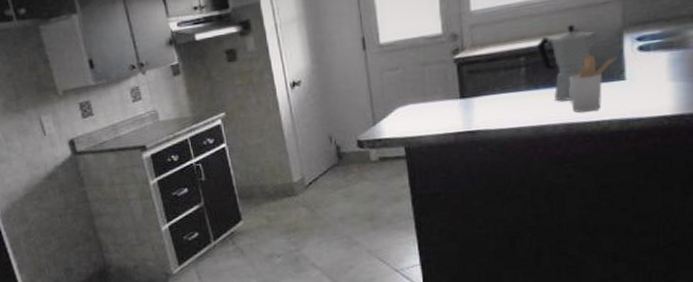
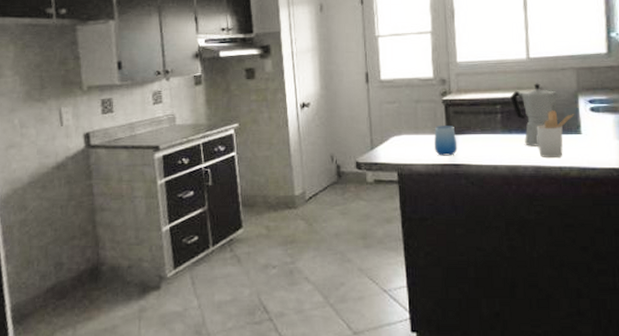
cup: none [445,88,473,124] -> present [434,126,458,156]

